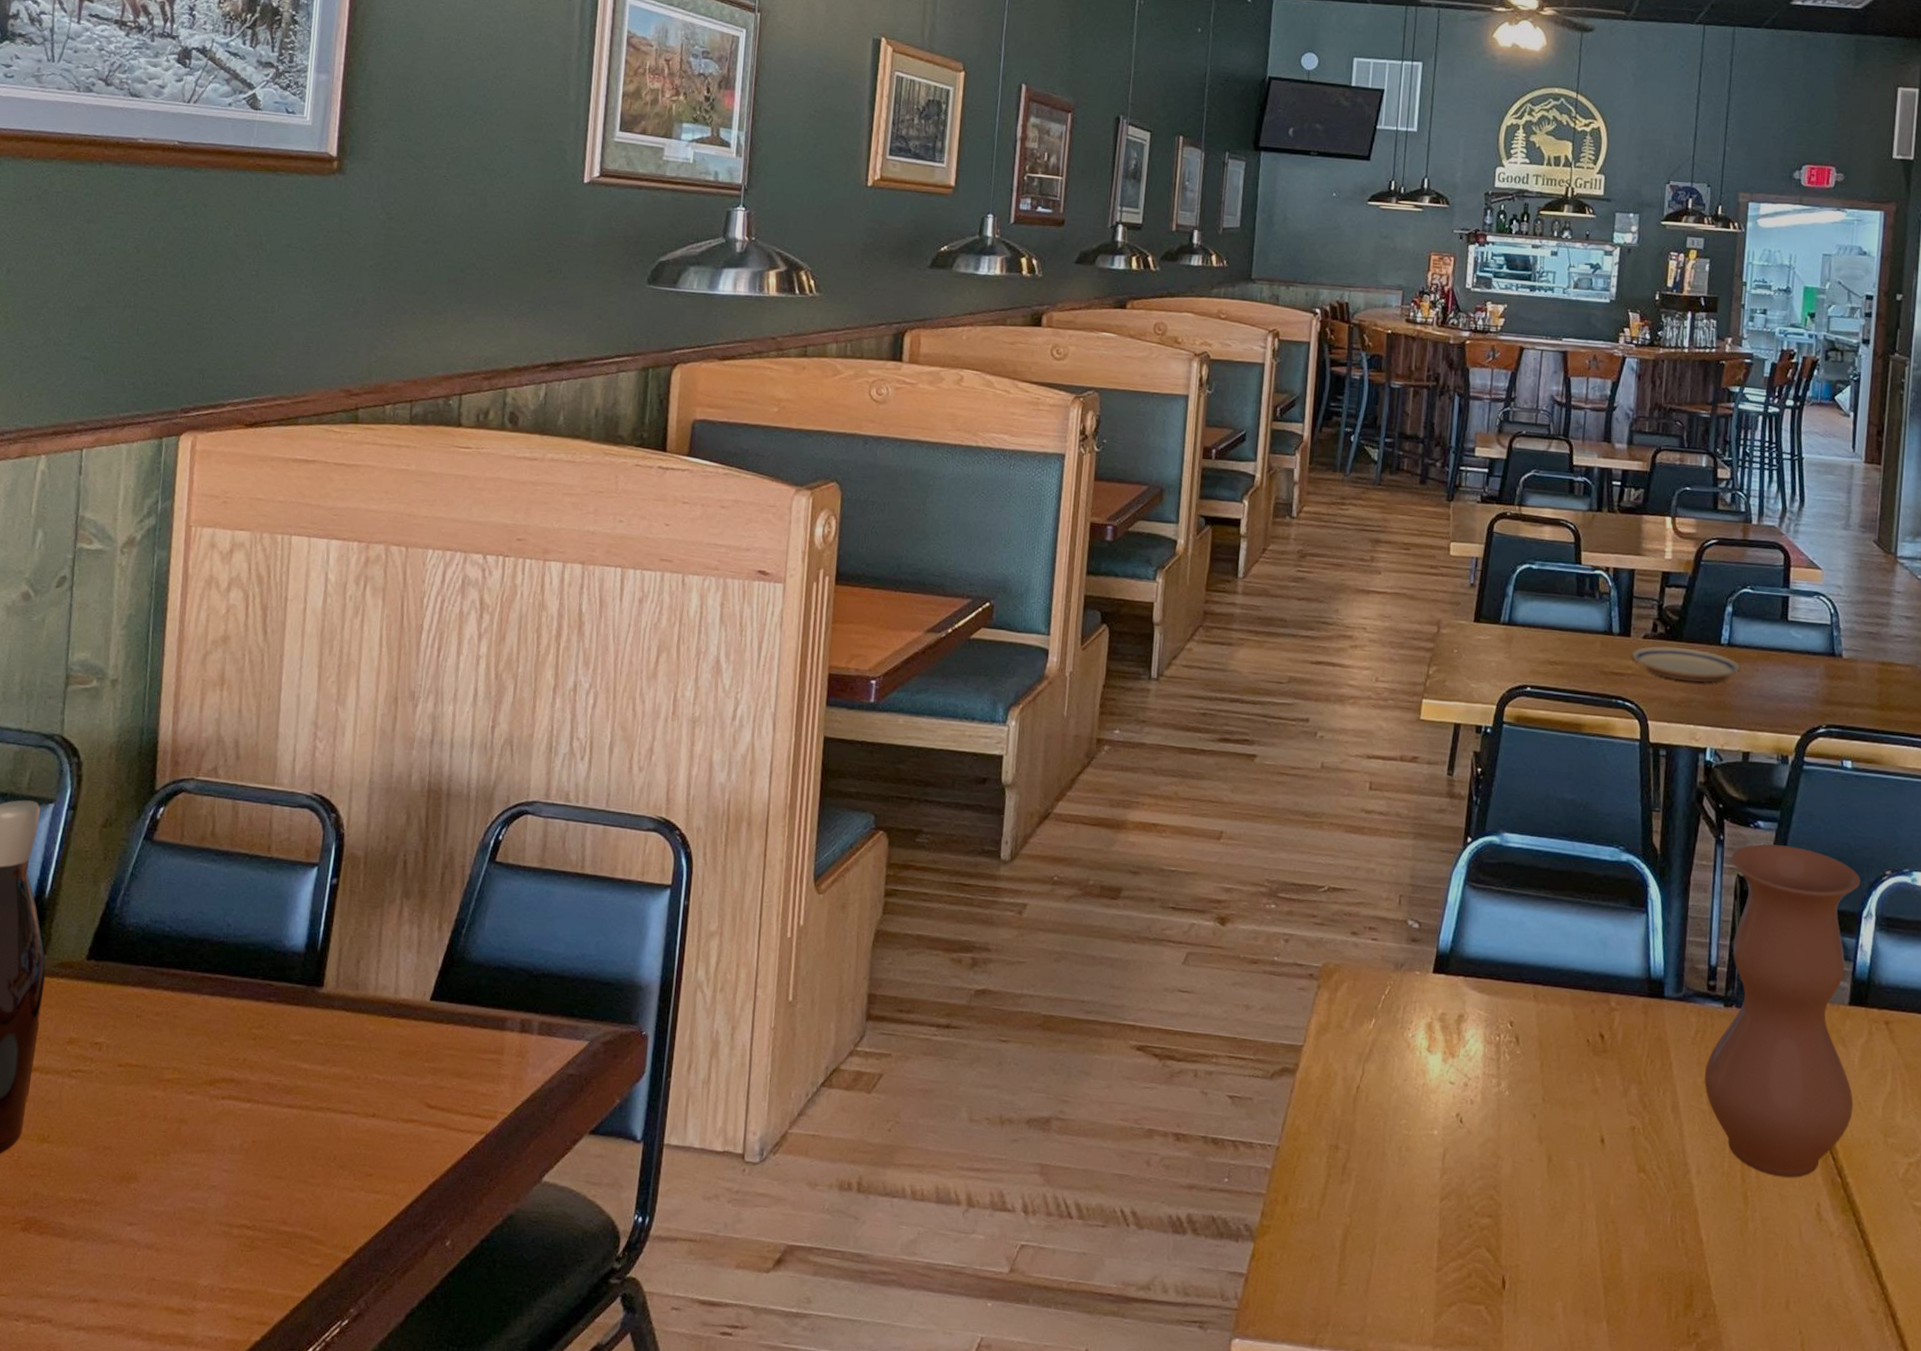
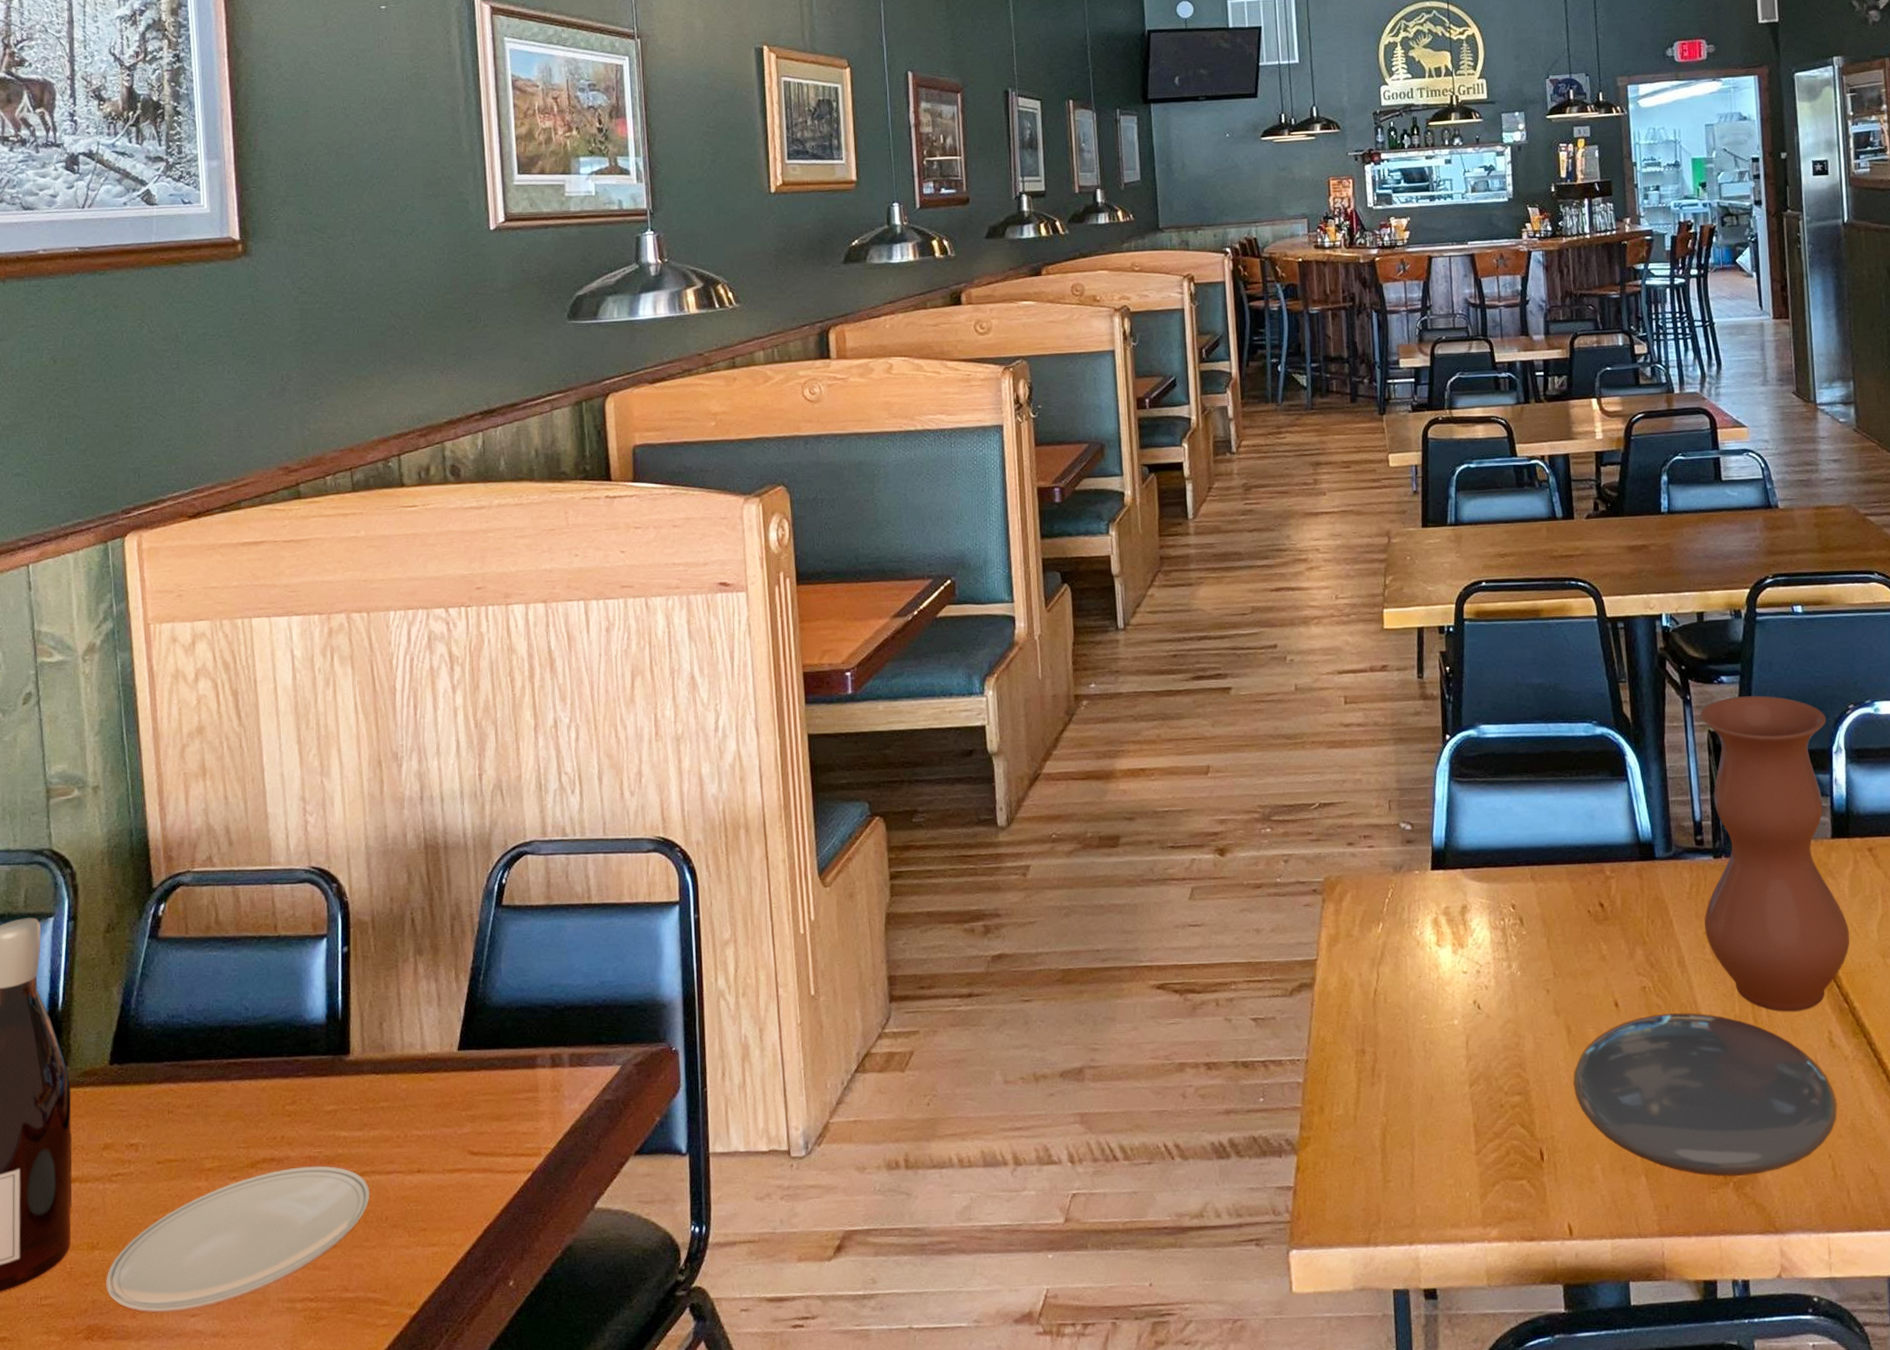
plate: none [50,1092,323,1219] -> present [106,1166,370,1314]
plate: none [1546,1157,1816,1339] -> present [1573,1012,1838,1177]
plate: present [1632,646,1740,683] -> none [1578,521,1682,554]

